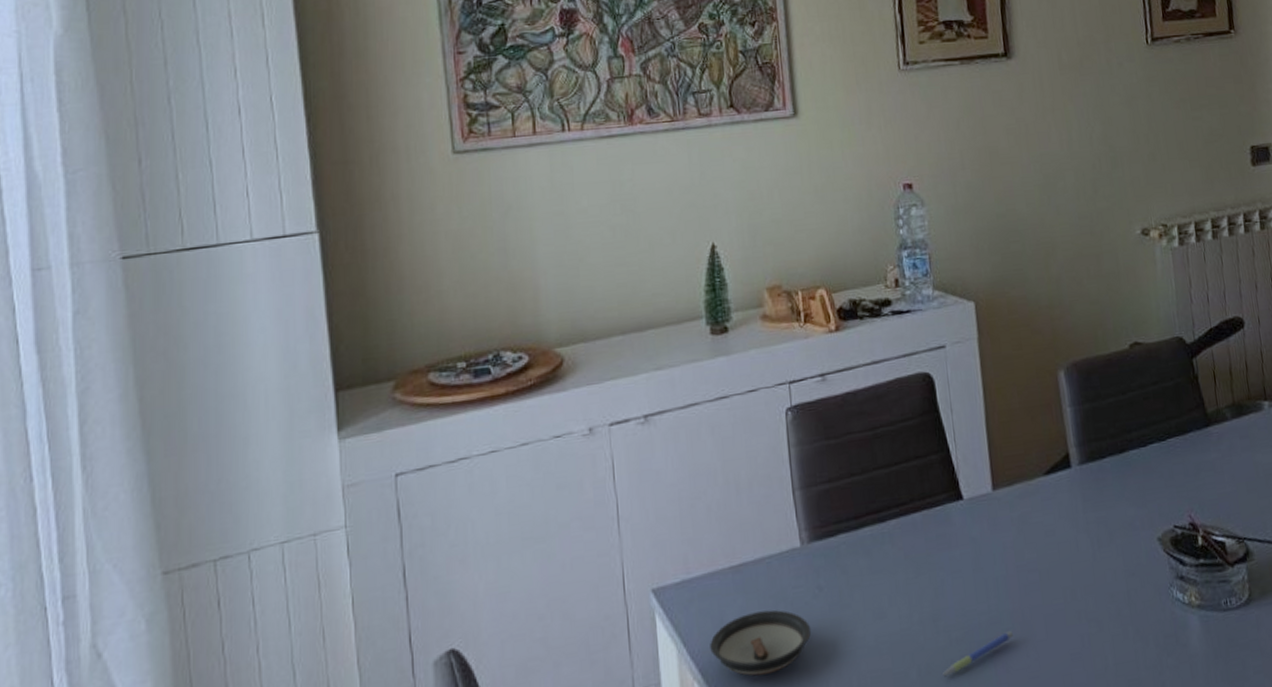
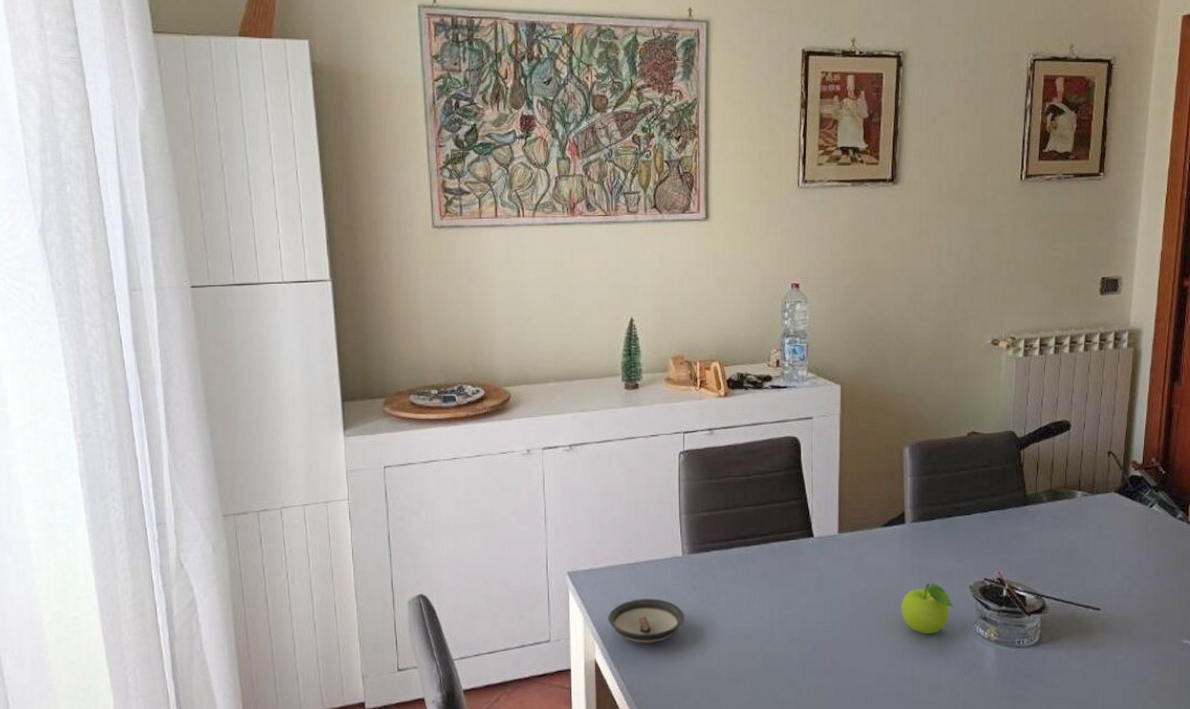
pen: present [943,631,1013,677] -> none [783,639,842,664]
fruit: none [1079,540,1142,609] -> present [901,583,953,634]

